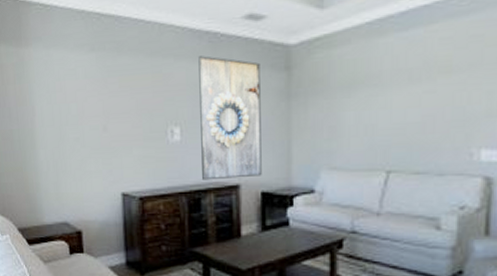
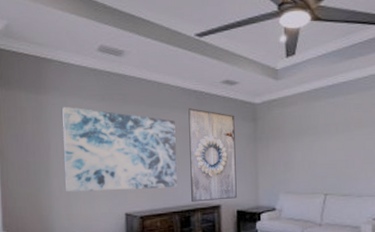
wall art: none [46,61,185,167] -> present [62,107,177,192]

